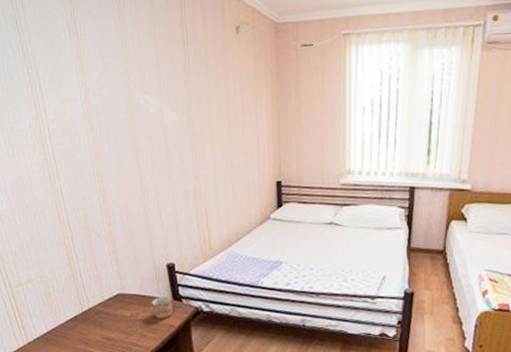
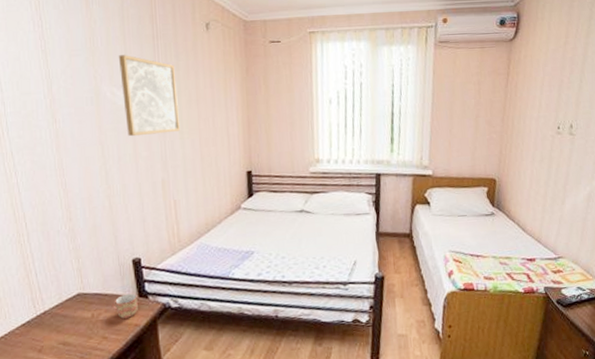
wall art: none [151,61,211,145] -> present [119,55,181,137]

